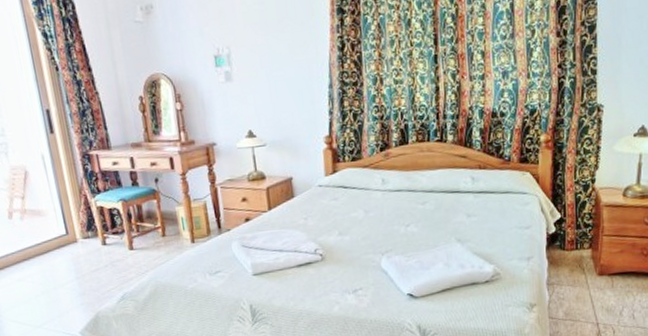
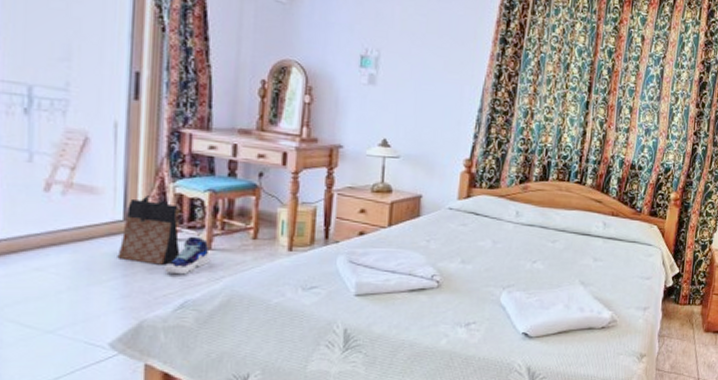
bag: none [66,211,112,267] -> present [117,195,180,265]
sneaker: none [103,240,134,273] -> present [164,236,209,275]

